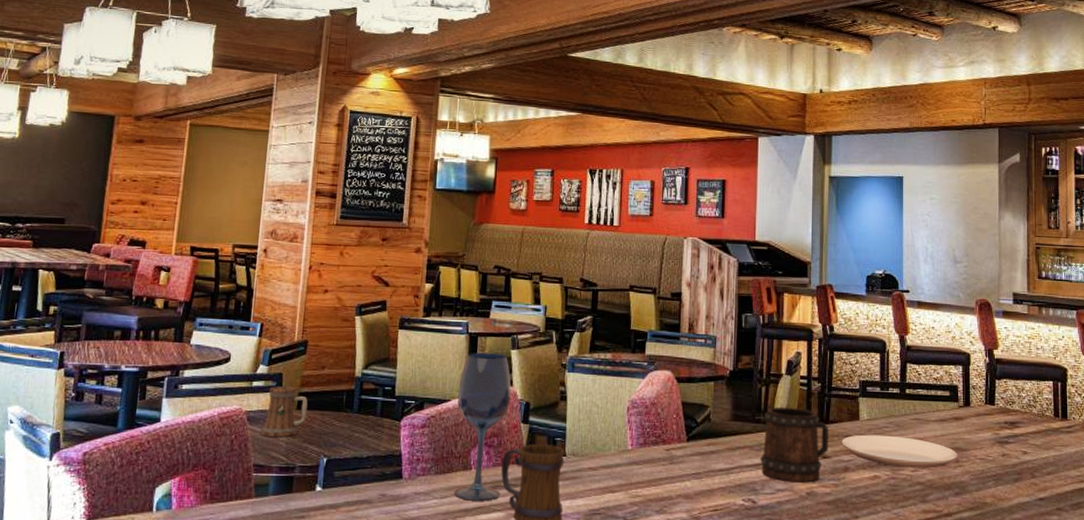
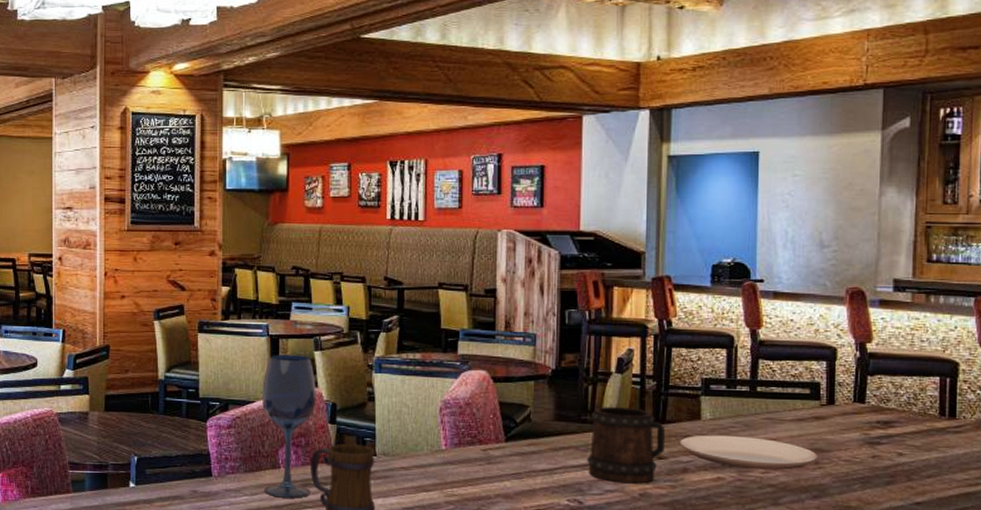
beer mug: present [259,386,308,438] -> none [72,389,114,438]

